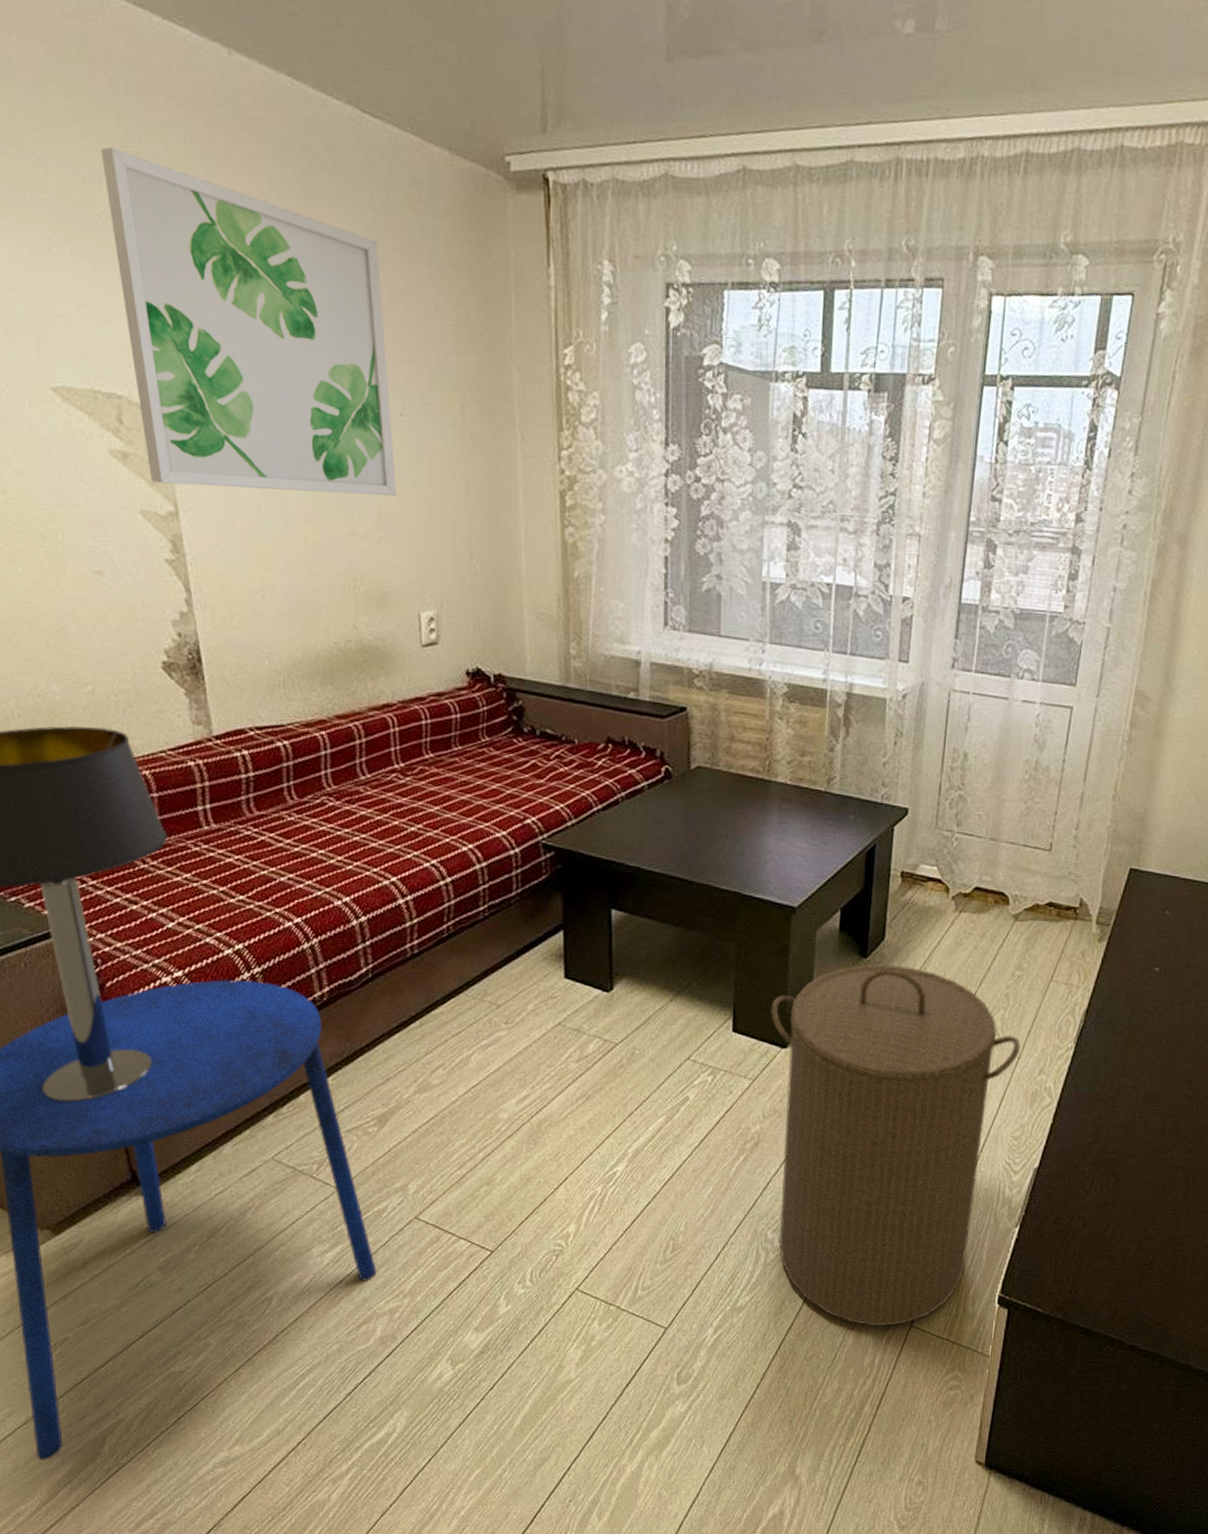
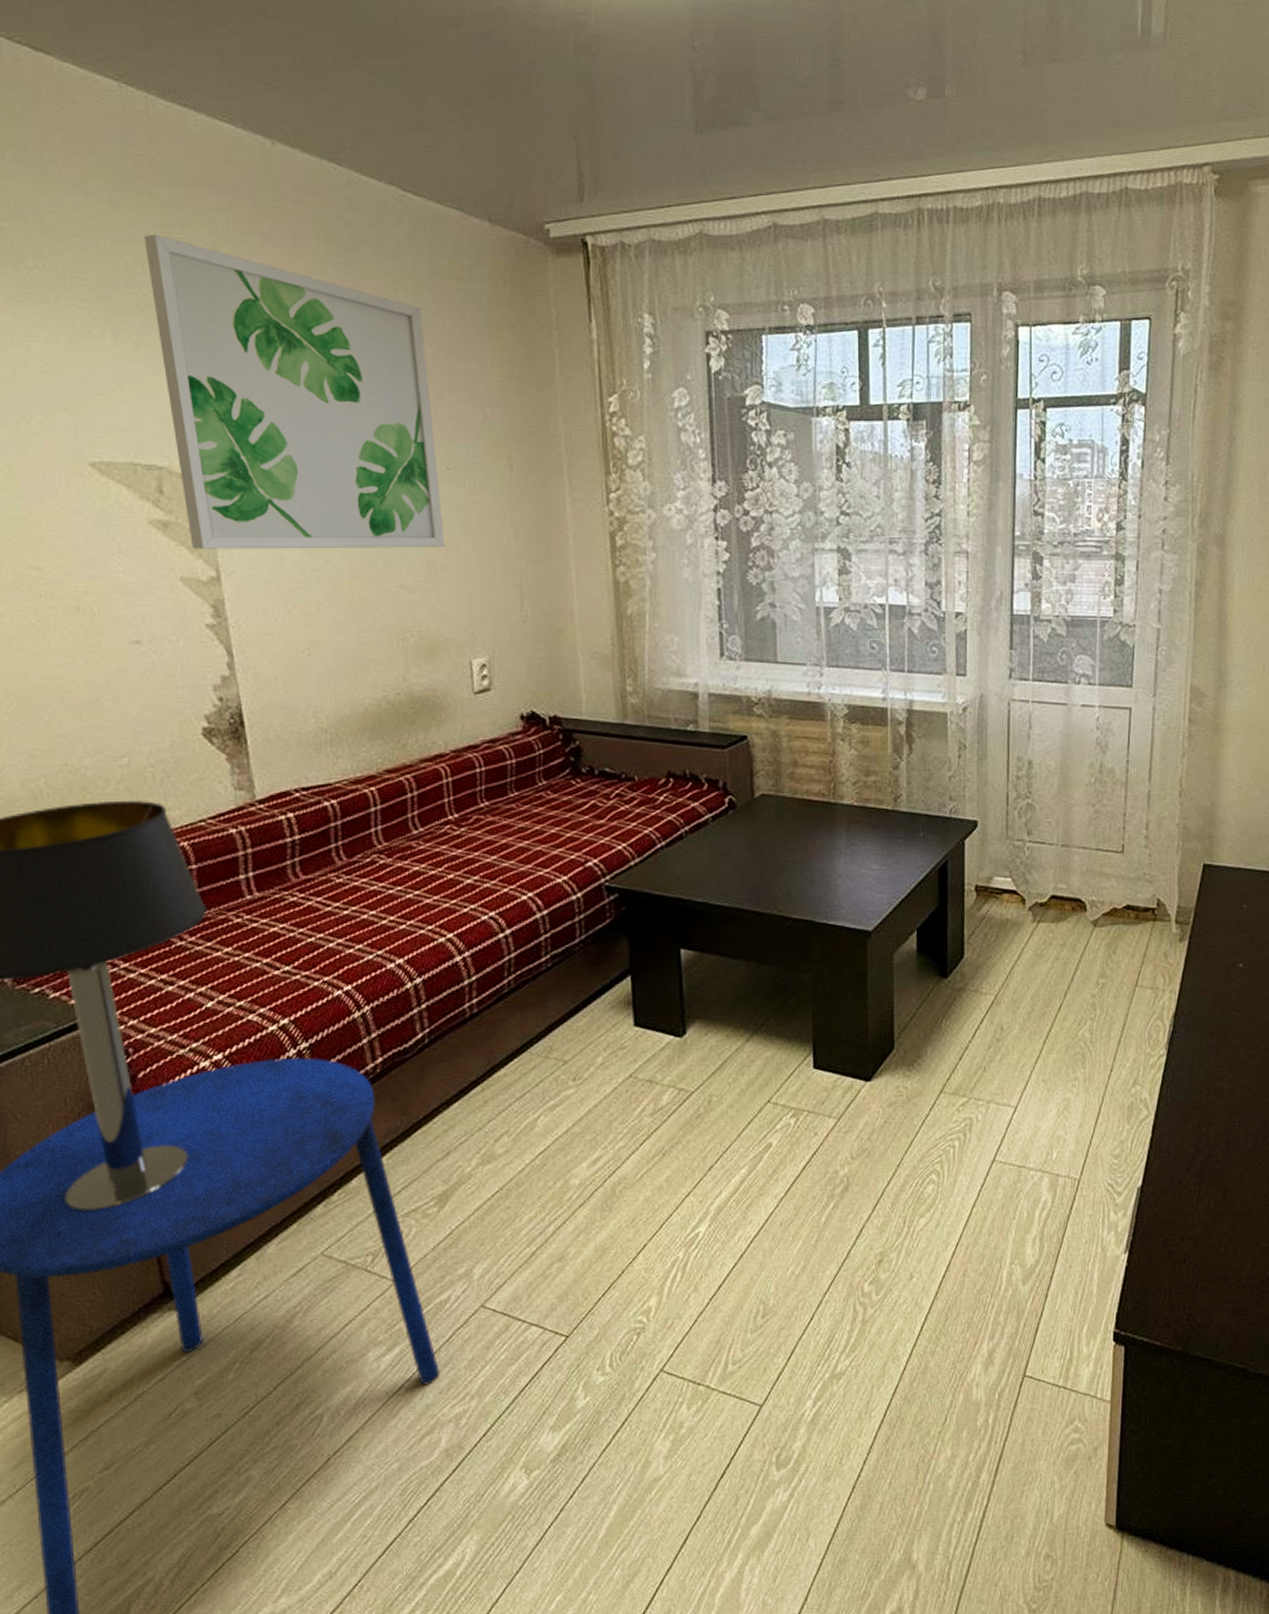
laundry hamper: present [771,964,1021,1327] -> none [852,983,1112,1381]

